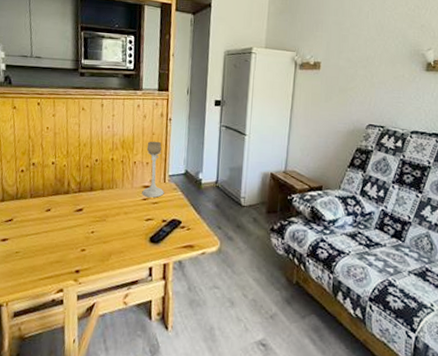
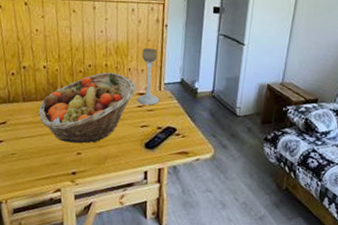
fruit basket: none [45,166,141,240] -> present [39,72,136,144]

